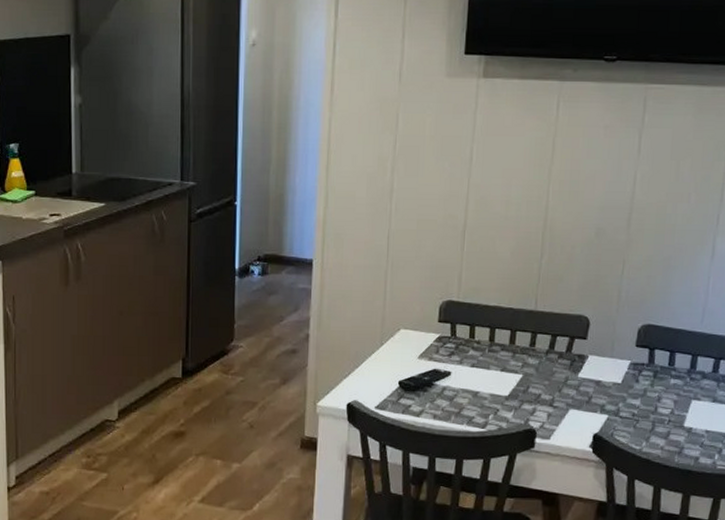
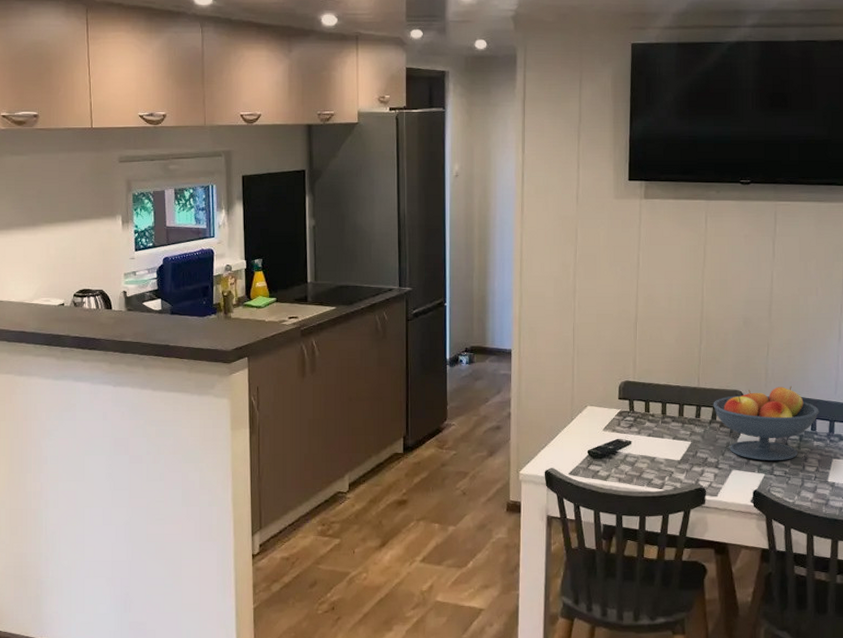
fruit bowl: none [551,311,681,400] -> present [713,385,819,460]

